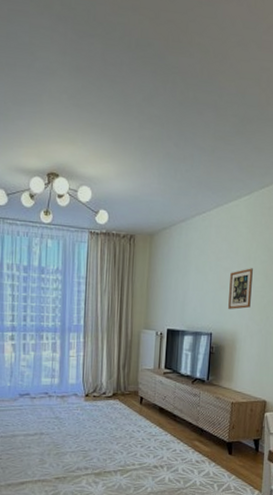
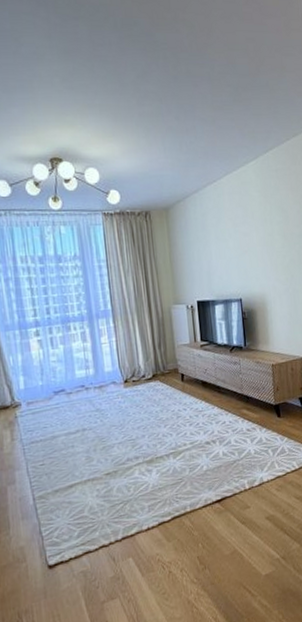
picture frame: present [228,268,253,310] -> none [250,230,274,273]

